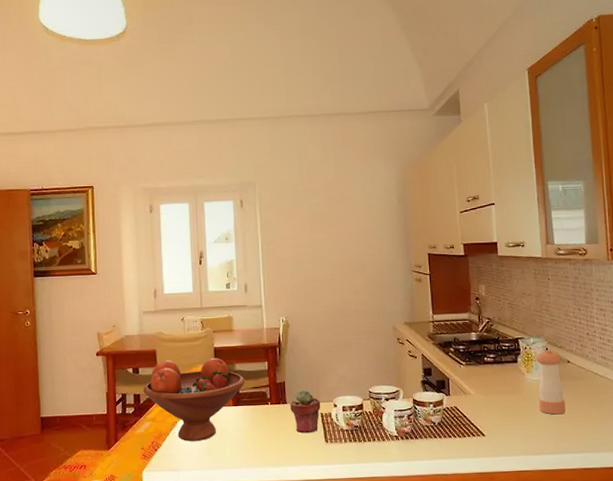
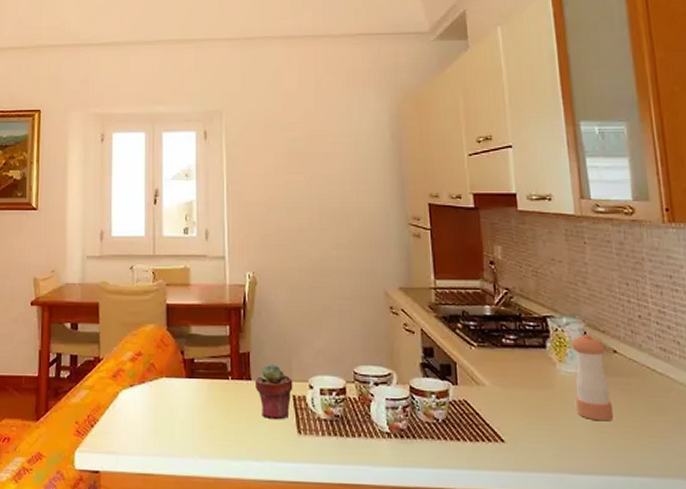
fruit bowl: present [143,357,245,441] -> none [81,315,202,419]

